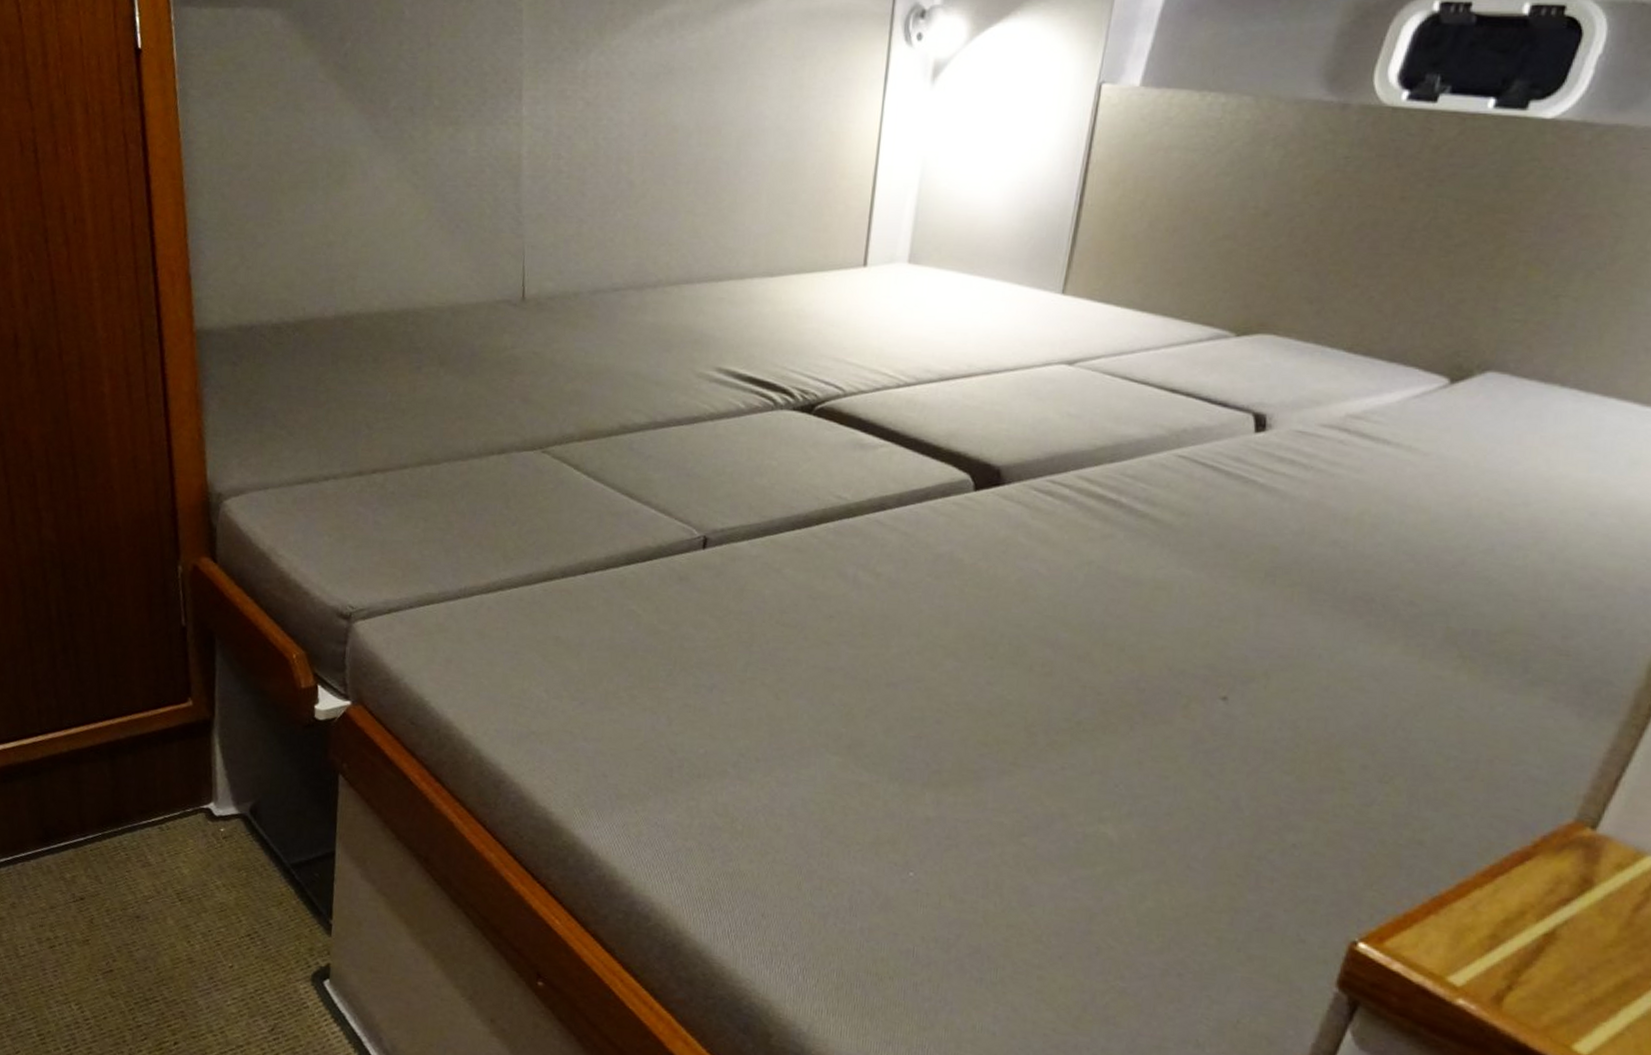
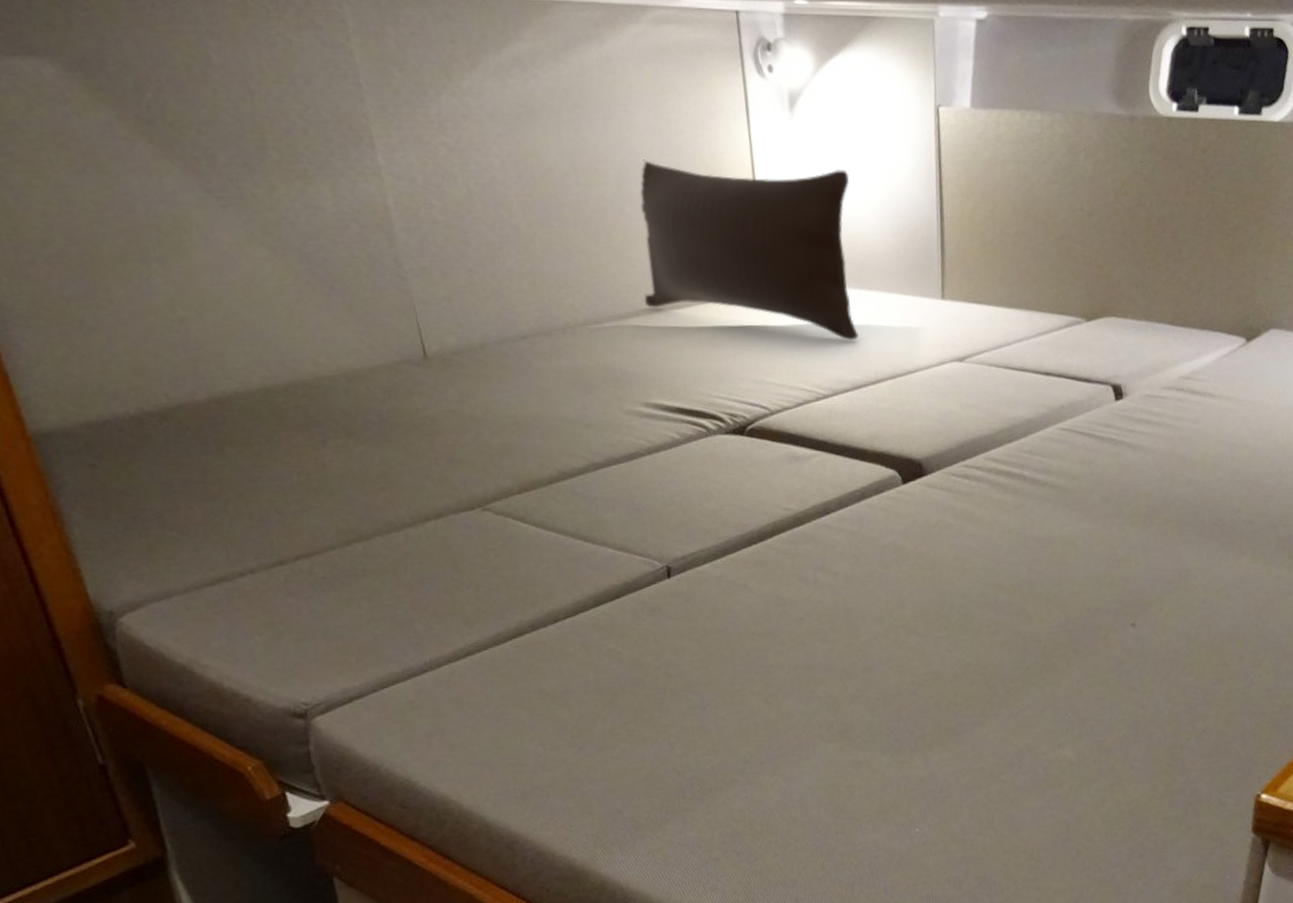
pillow: none [739,123,983,329] -> present [640,159,860,341]

